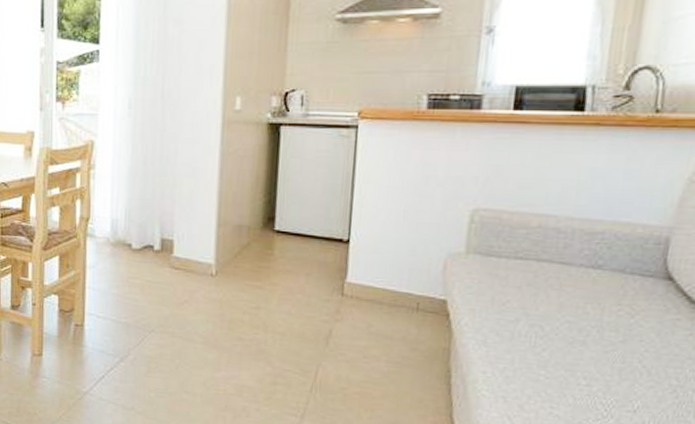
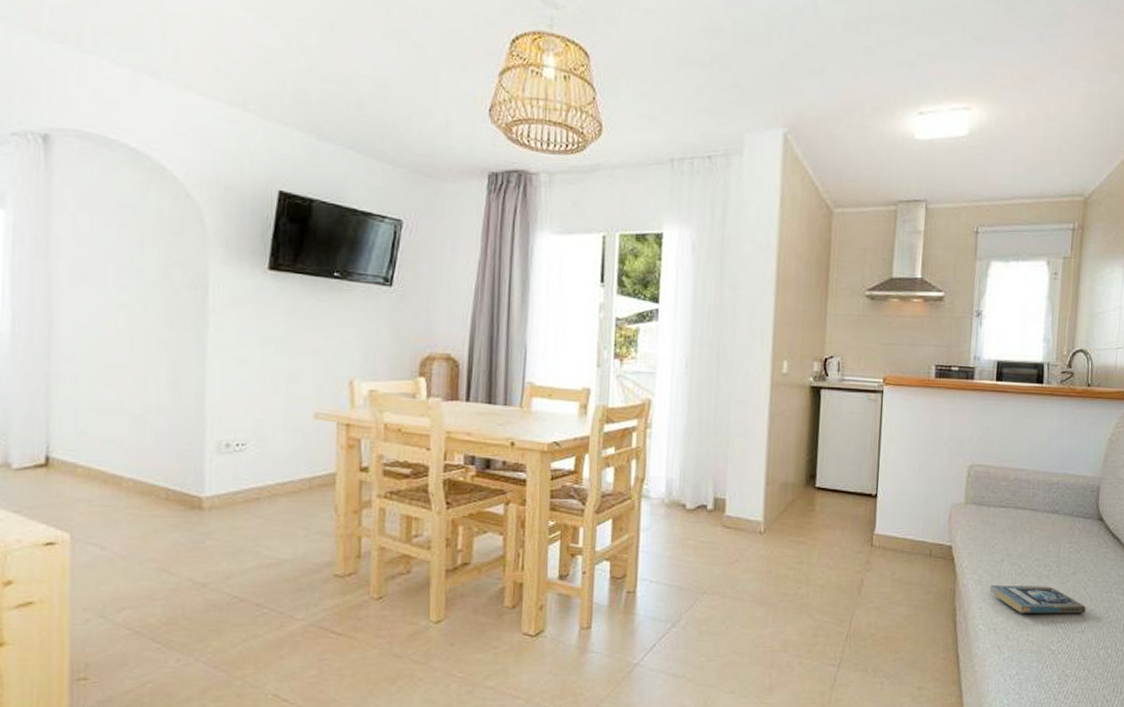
book: none [498,347,641,391] -> present [990,585,1086,614]

